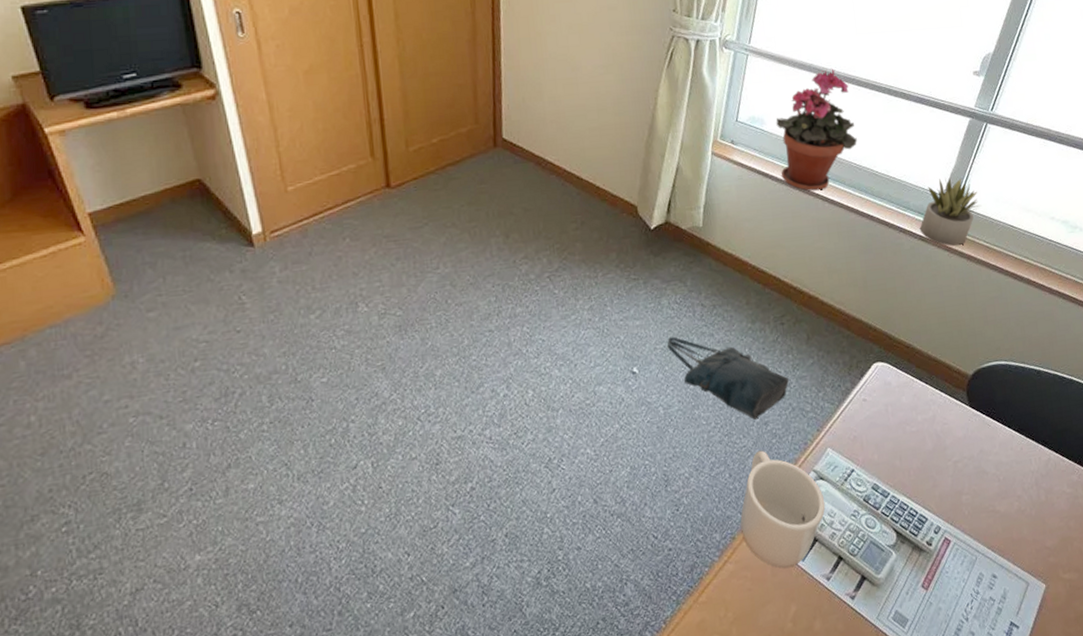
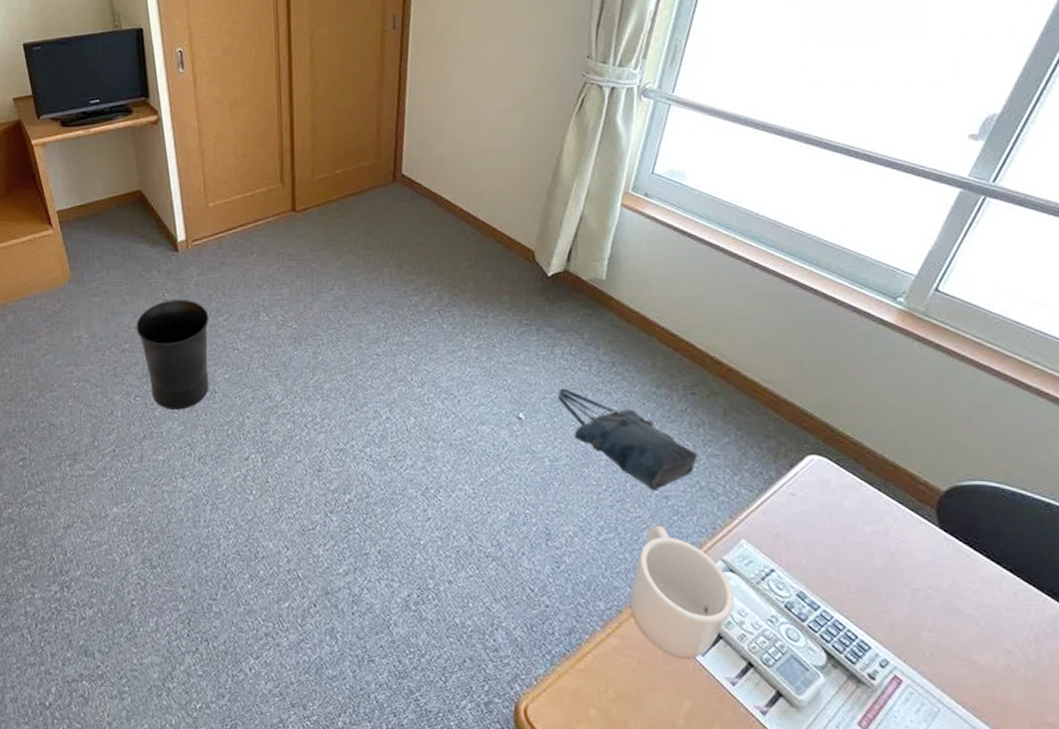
waste bin: none [207,300,305,429] -> present [136,300,209,410]
potted plant: present [776,67,857,192] -> none [699,122,802,255]
succulent plant: present [920,179,981,247] -> none [881,256,971,337]

